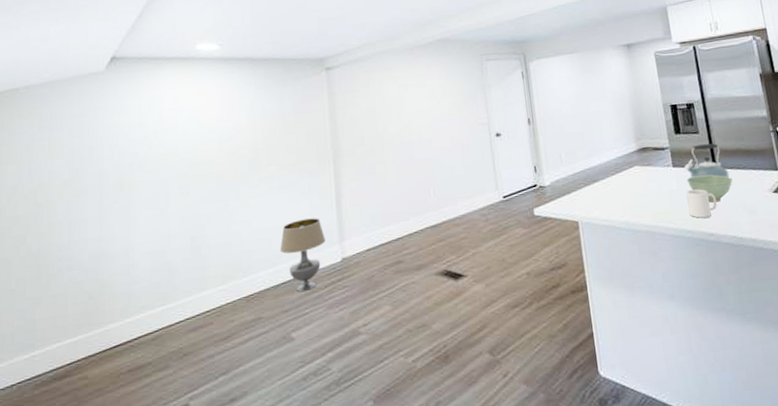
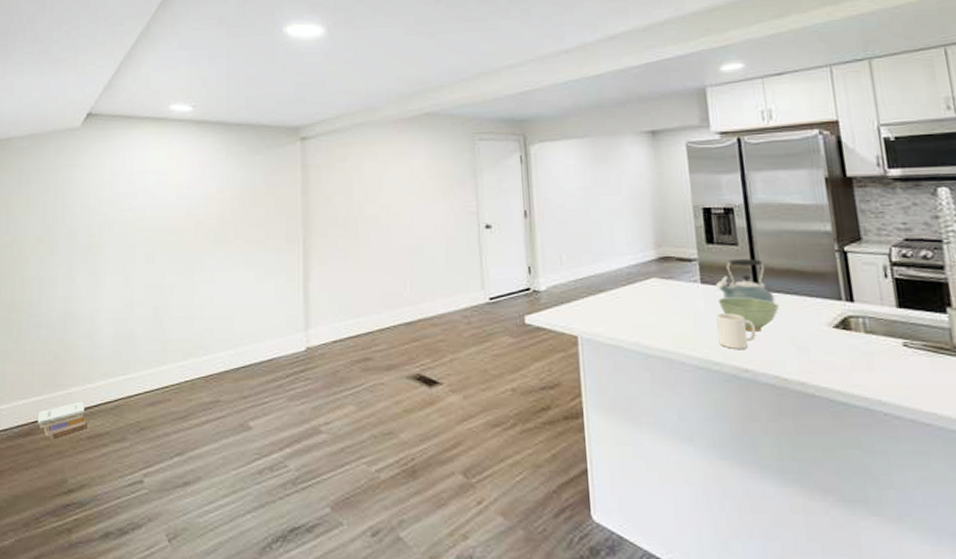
books: none [74,336,128,377] -> present [37,401,88,439]
table lamp: present [279,218,326,292] -> none [242,300,290,379]

